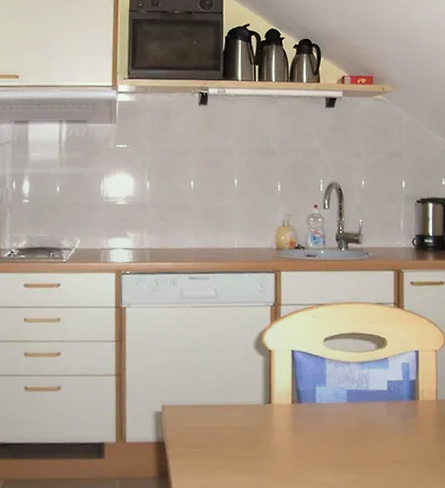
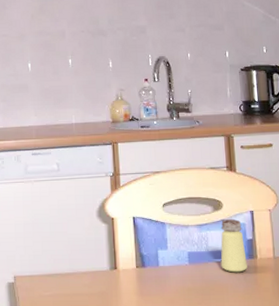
saltshaker: none [381,357,408,414] -> present [220,218,247,273]

